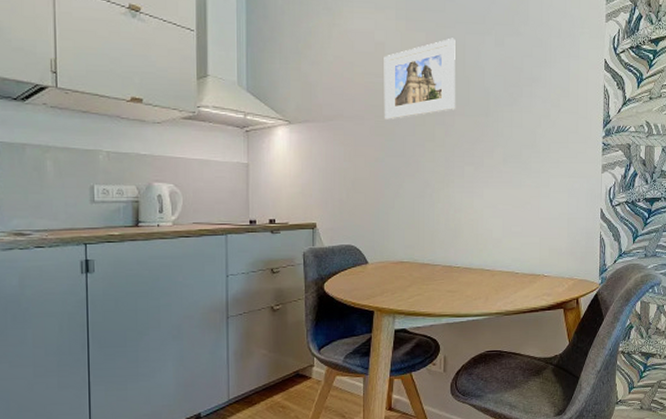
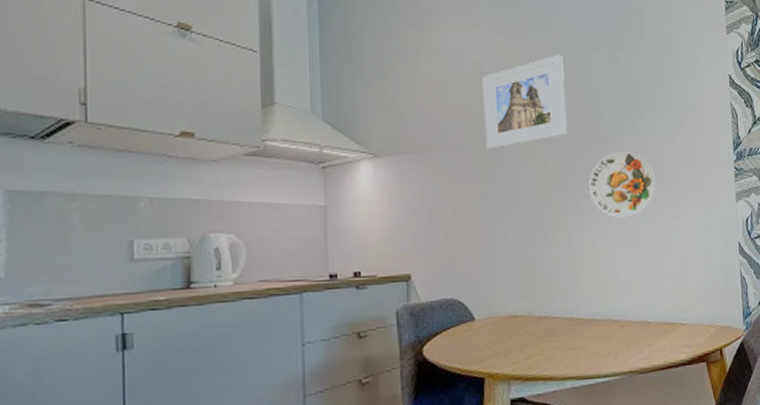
decorative plate: none [472,125,530,183] -> present [589,151,656,218]

